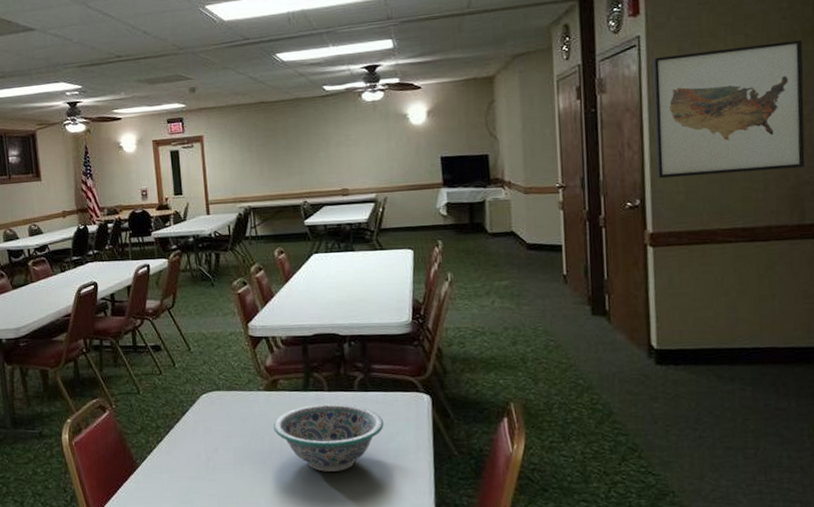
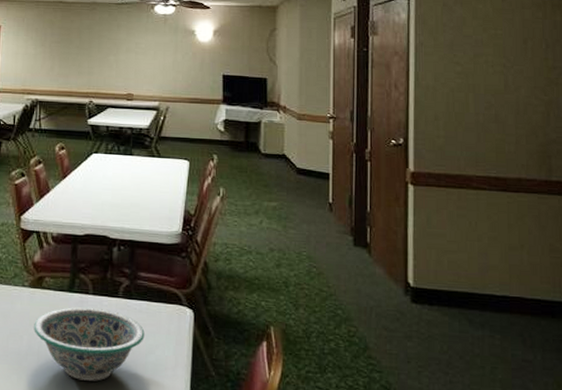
wall art: present [652,39,805,179] -> none [419,9,553,127]

